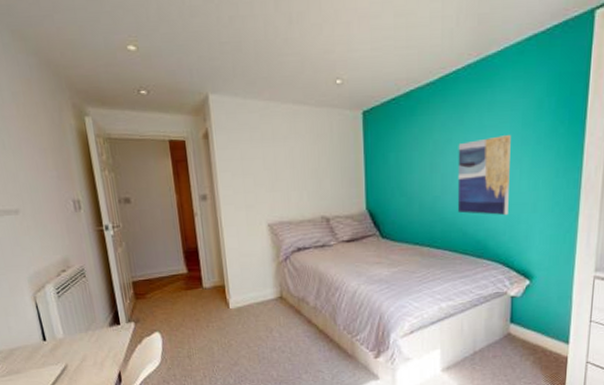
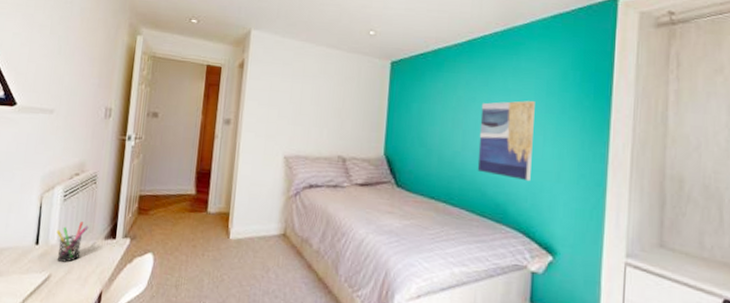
pen holder: none [60,314,91,352] -> present [56,221,89,262]

